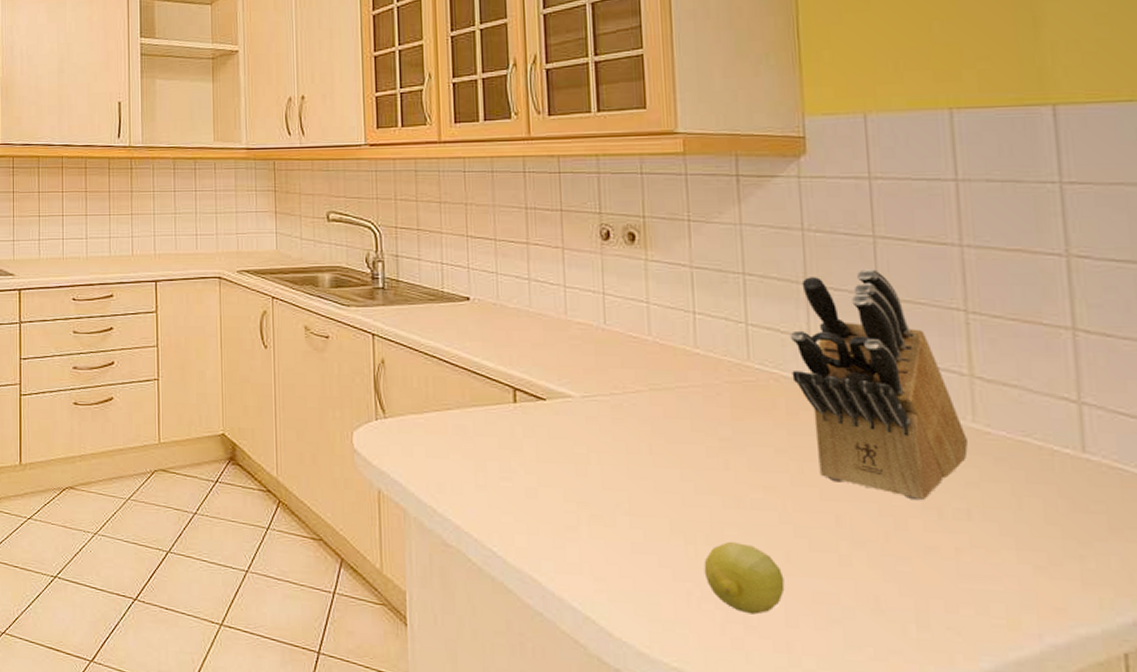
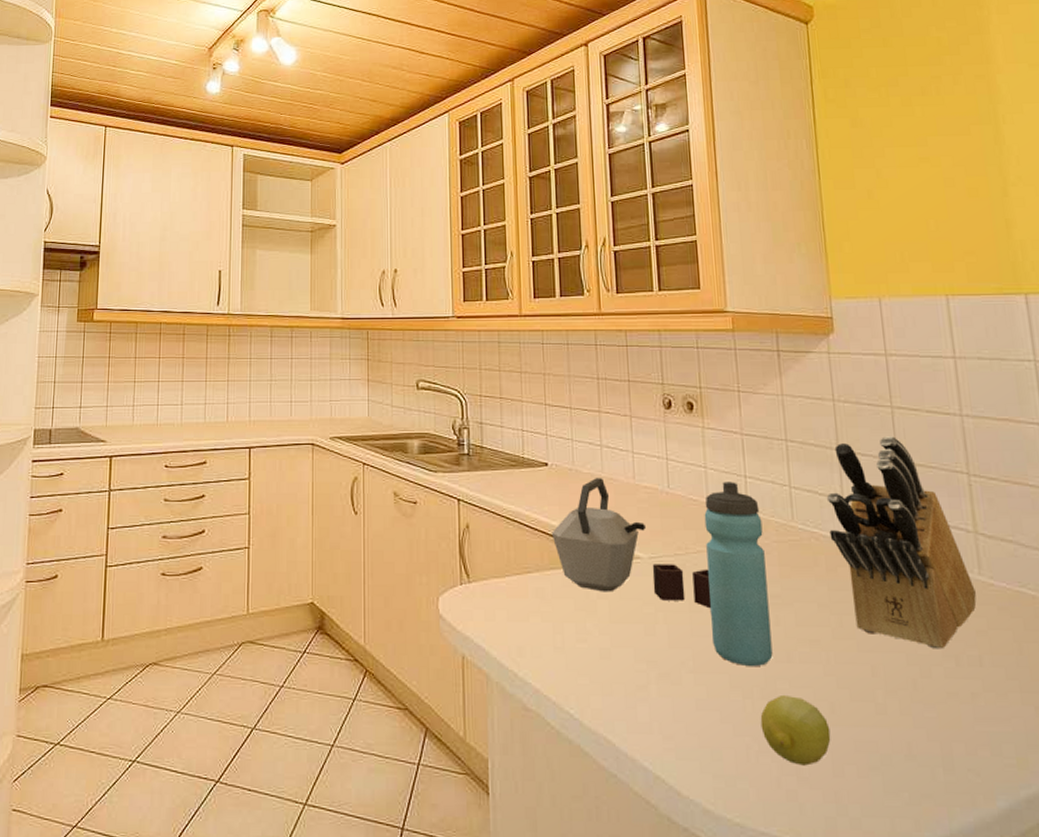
kettle: none [473,313,652,451] -> present [551,478,712,609]
water bottle: none [645,318,720,512] -> present [704,482,773,667]

